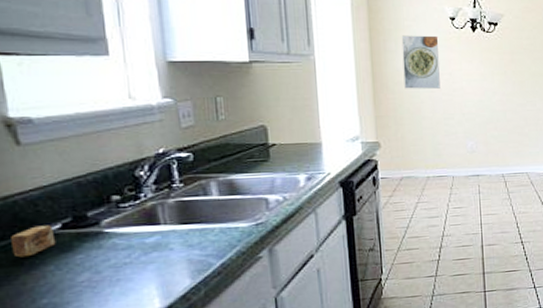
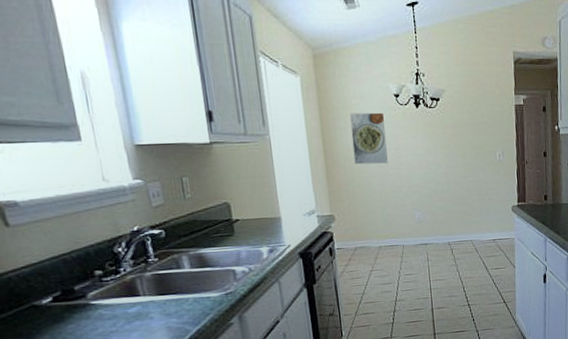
soap bar: present [11,225,56,258] -> none [9,298,49,328]

